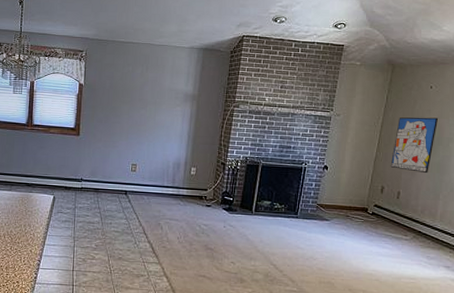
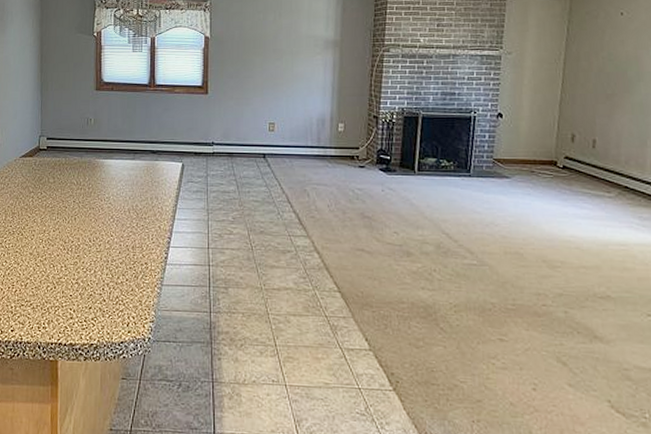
wall art: present [390,117,438,174] -> none [580,49,635,116]

